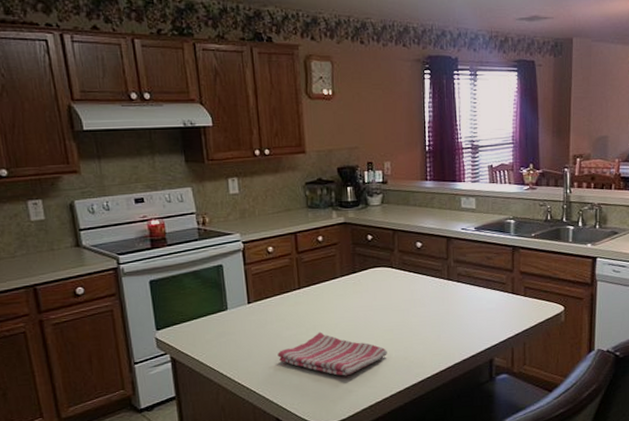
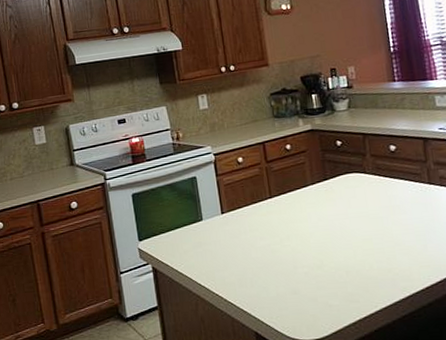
dish towel: present [278,331,387,376] -> none [253,241,368,289]

